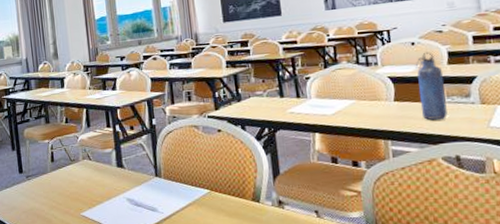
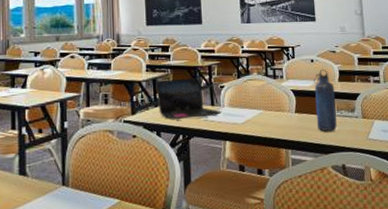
laptop: none [237,69,310,113] -> present [156,77,223,119]

